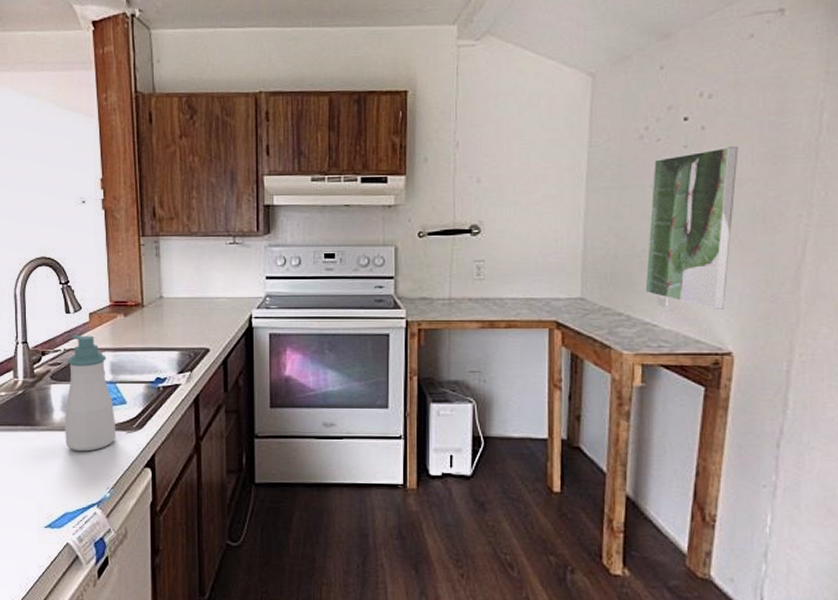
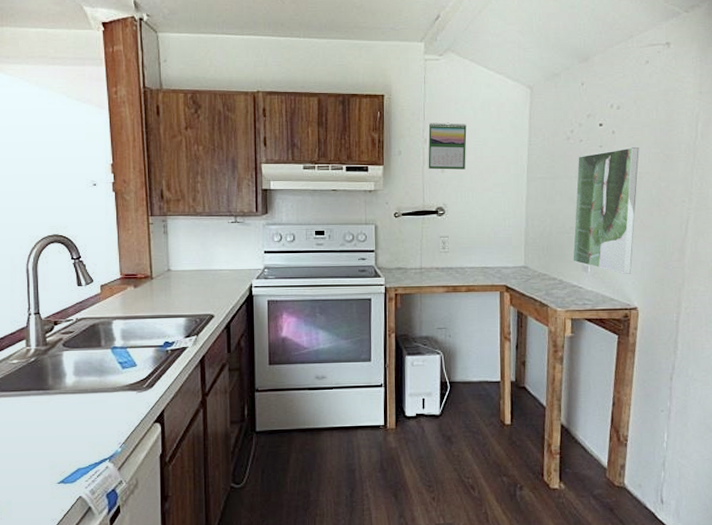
soap bottle: present [65,334,115,452] -> none [77,305,126,412]
calendar: none [460,122,509,180] -> present [428,122,467,170]

